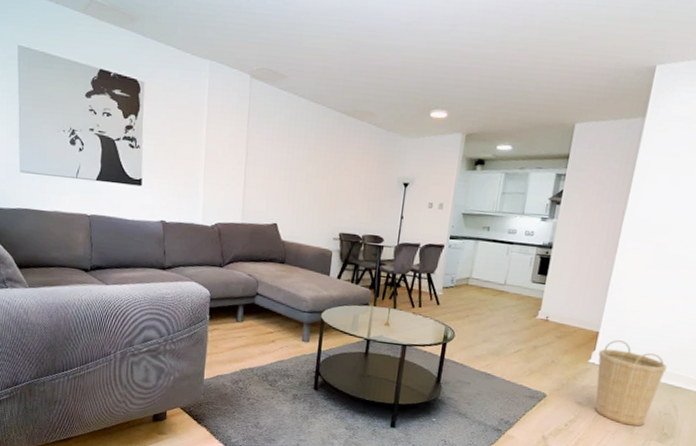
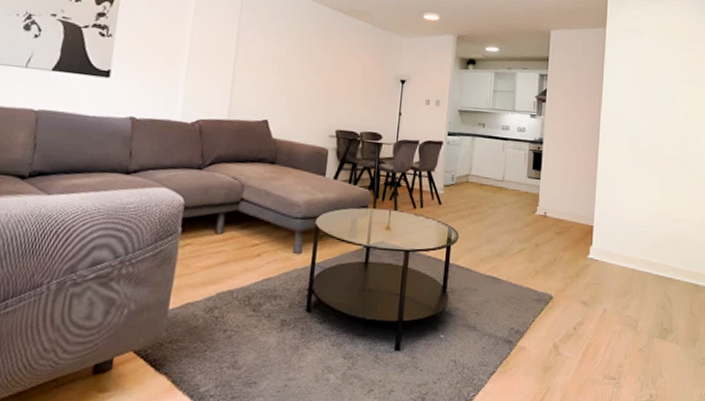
basket: present [594,339,667,427] -> none [595,232,656,324]

